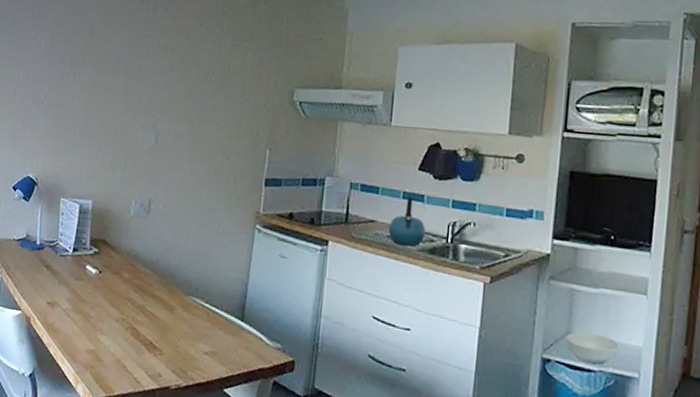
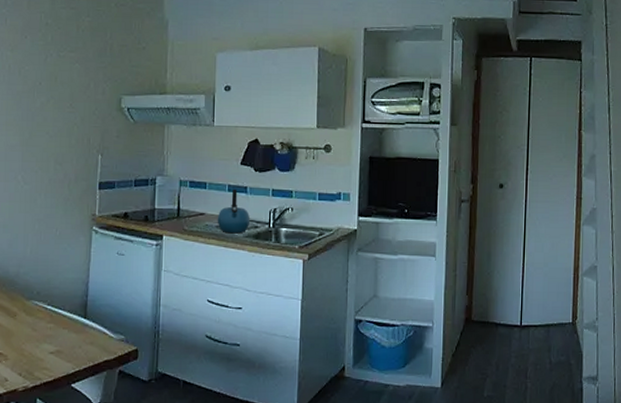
bowl: present [566,332,619,365] -> none [373,293,416,319]

